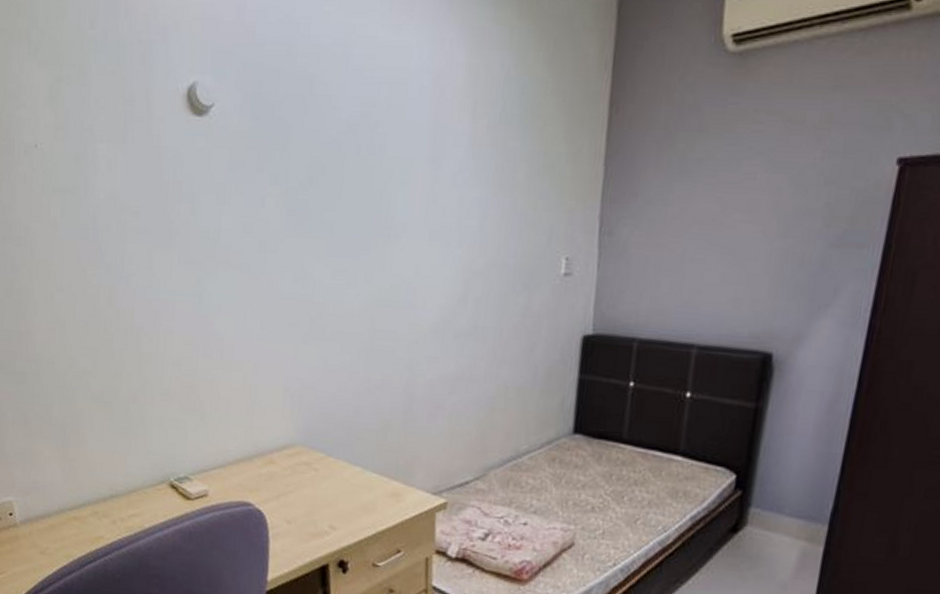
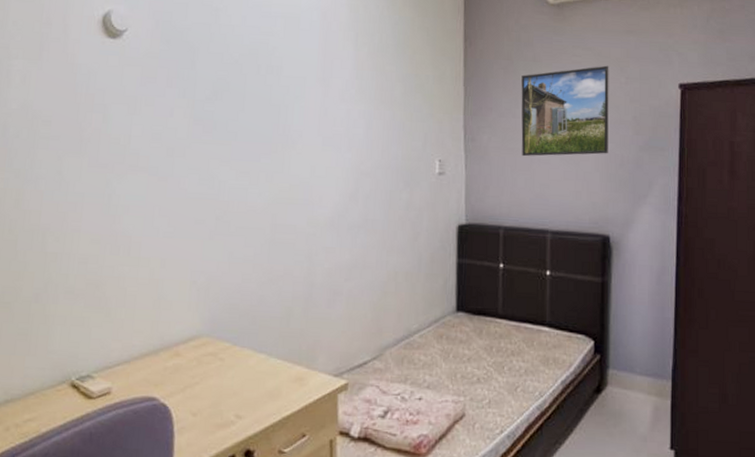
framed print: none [670,134,802,255] -> present [521,65,609,157]

